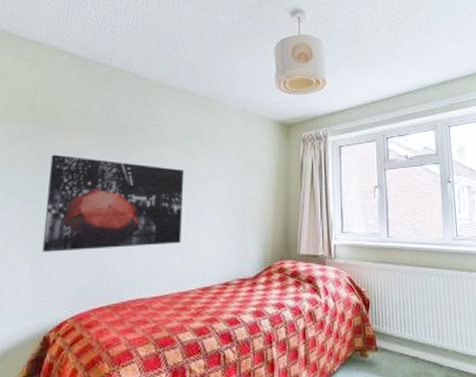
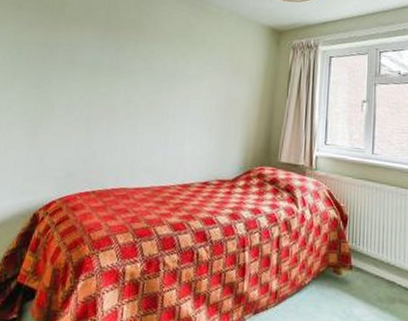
wall art: present [42,154,185,252] -> none [39,43,175,140]

